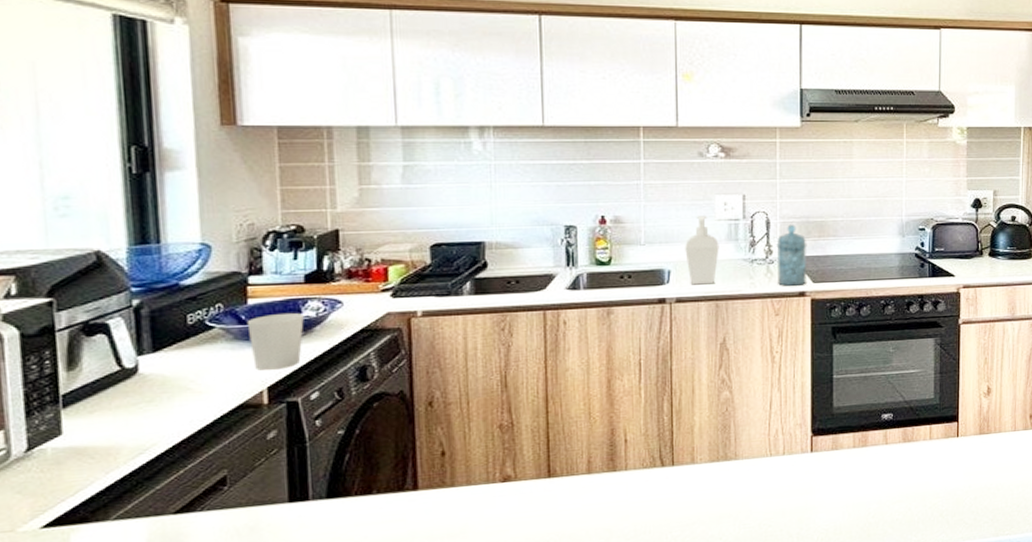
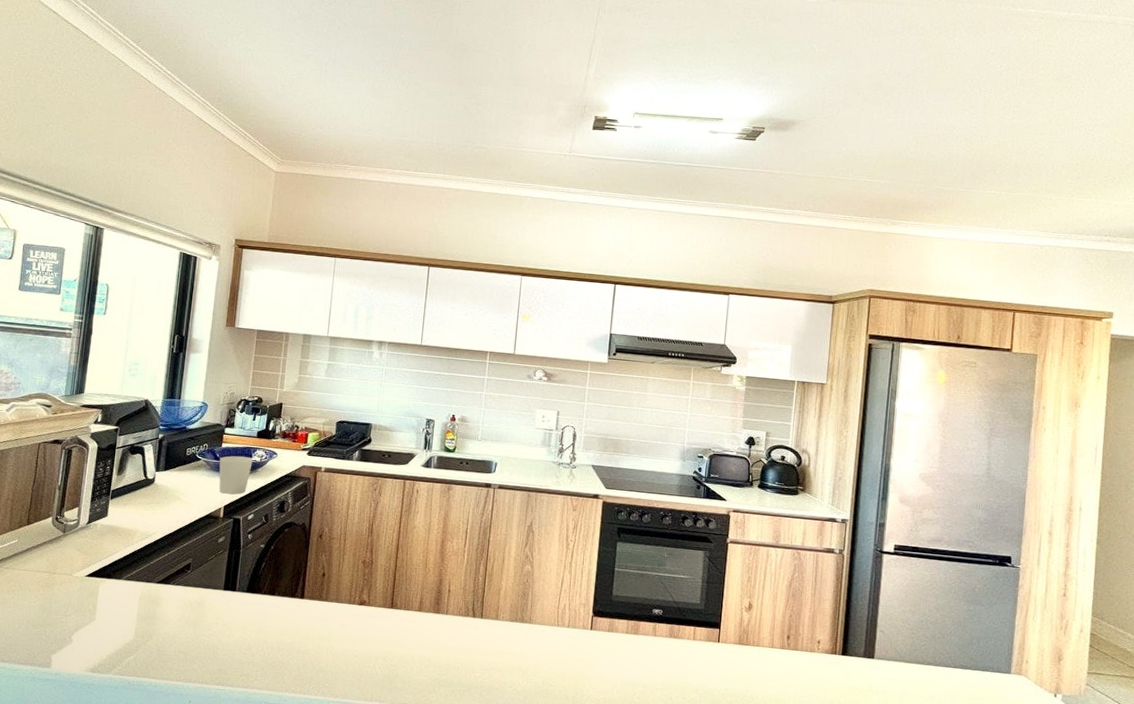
soap bottle: present [685,216,719,285] -> none [509,423,536,478]
canister: present [776,224,807,286] -> none [578,439,604,489]

